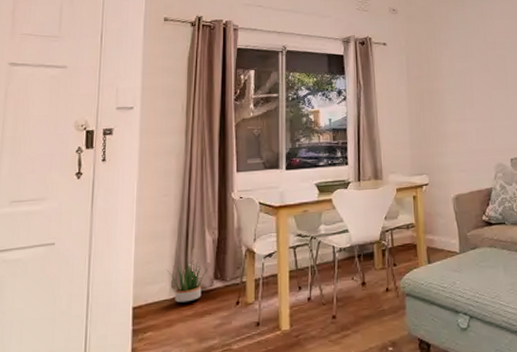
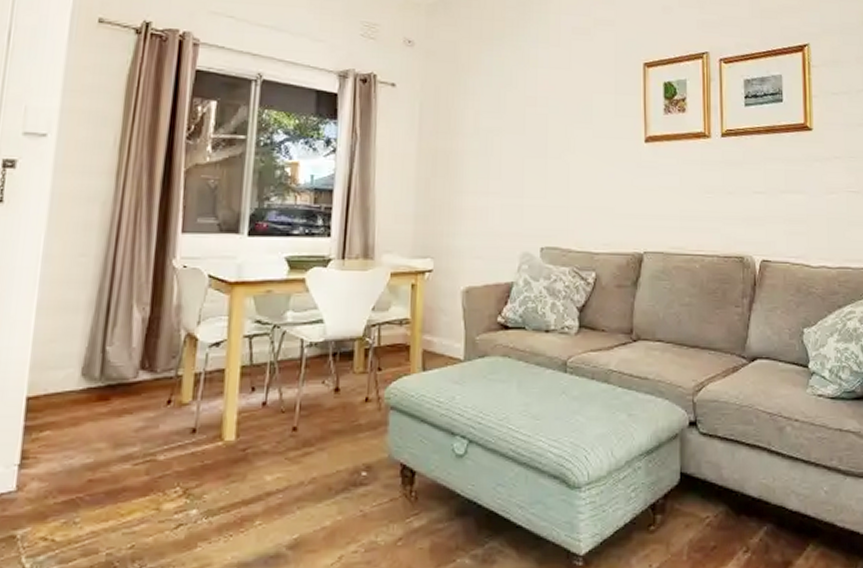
potted plant: present [166,259,211,304] -> none [76,340,137,397]

